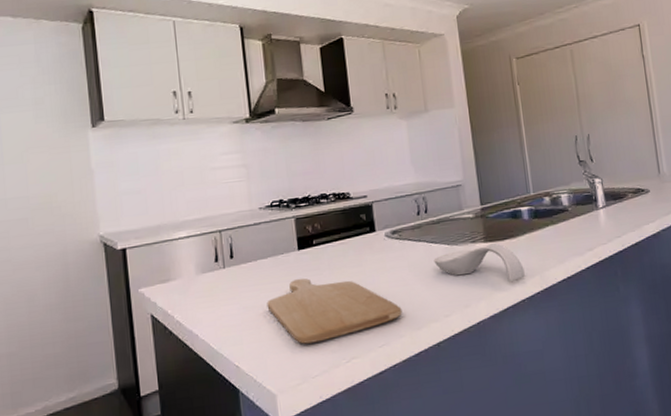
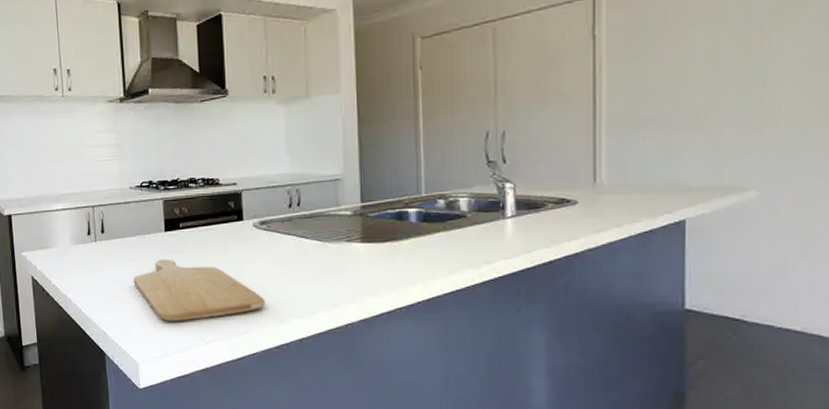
spoon rest: present [433,242,525,283] -> none [303,244,405,288]

